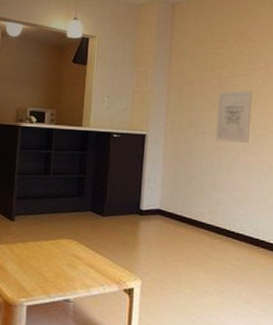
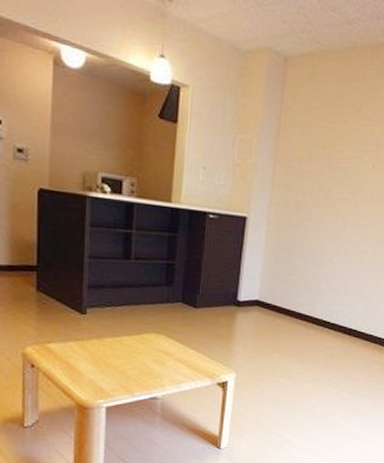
wall art: present [215,90,252,144] -> none [319,173,361,233]

